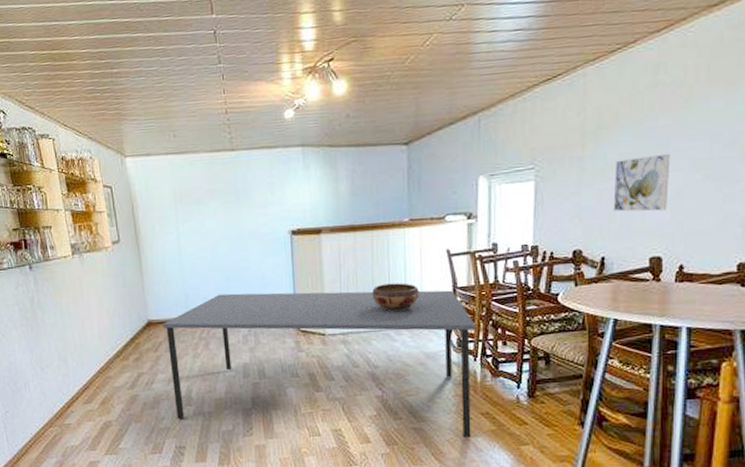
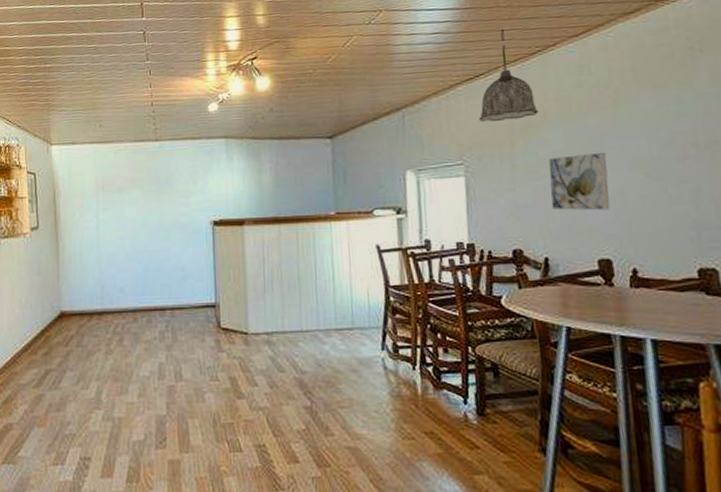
dining table: present [163,290,477,437] -> none [76,285,415,462]
decorative bowl: present [372,283,419,312] -> none [298,279,349,311]
pendant lamp: none [553,24,611,125] -> present [478,28,538,122]

